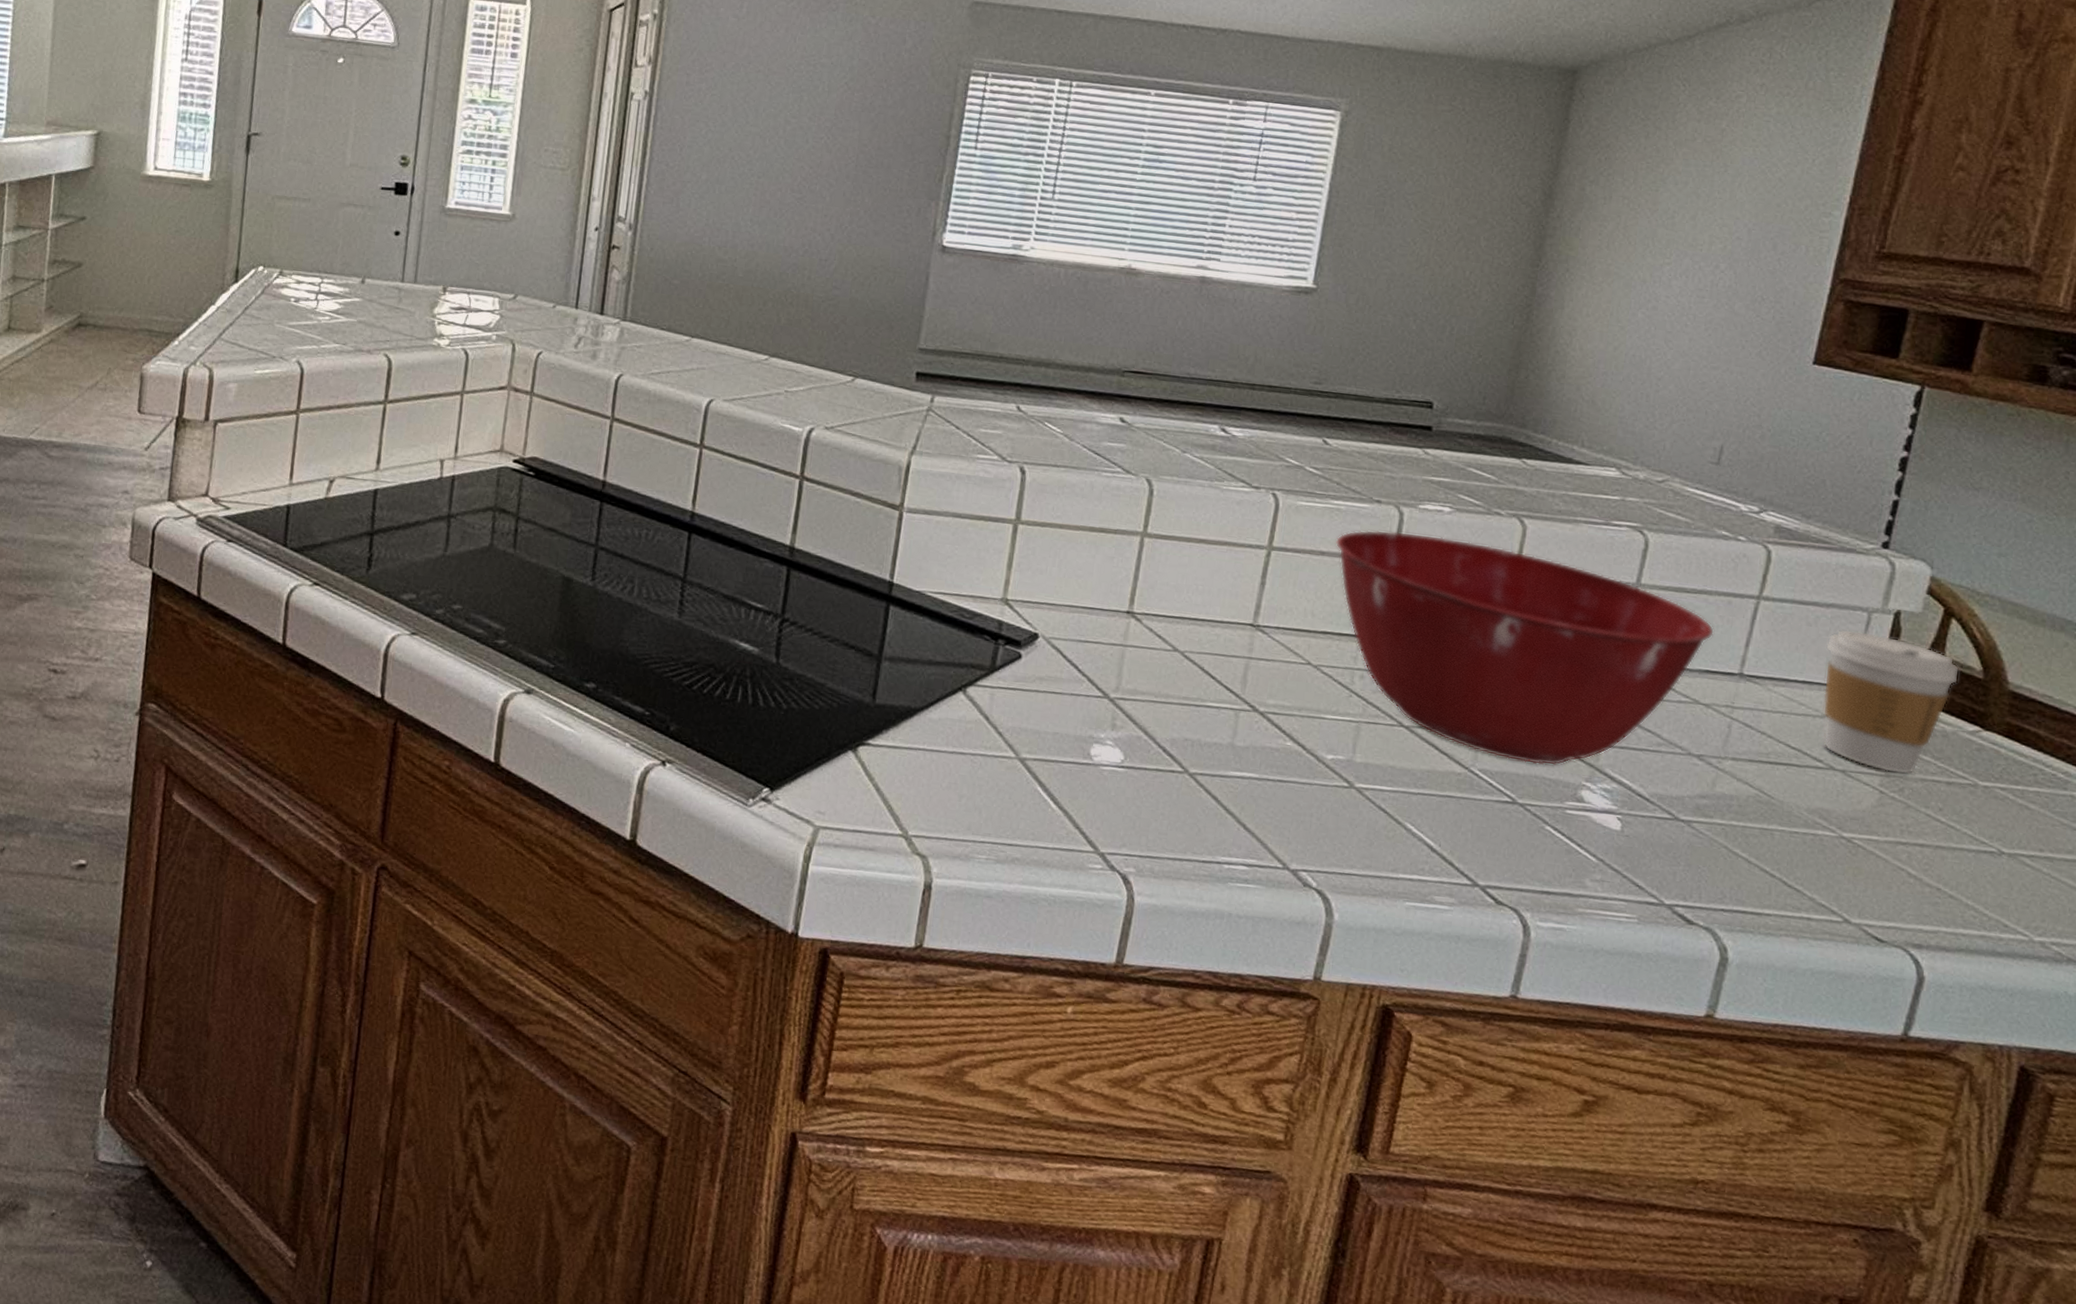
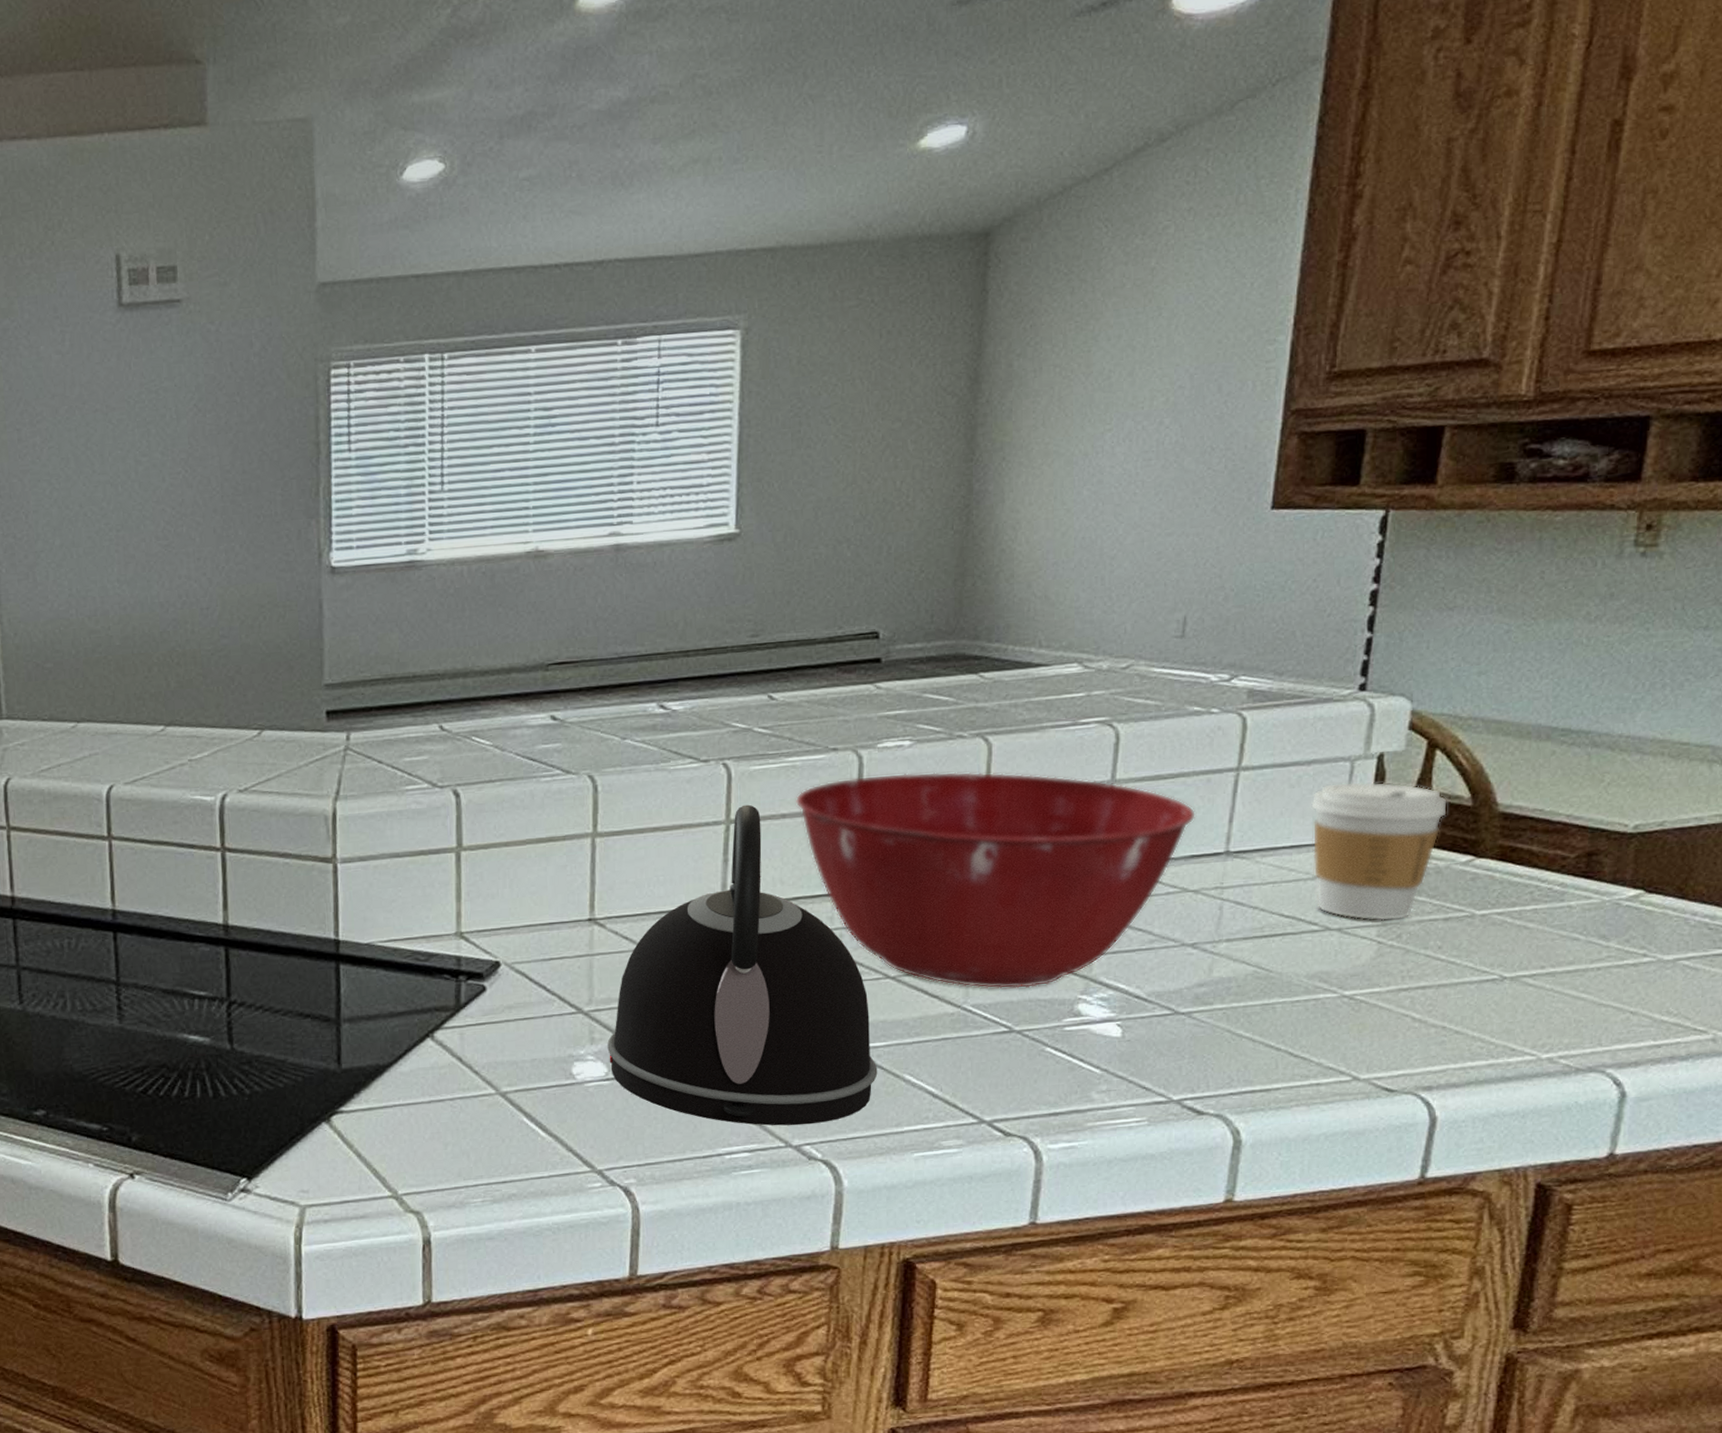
kettle: none [1126,535,1381,853] -> present [607,804,878,1126]

